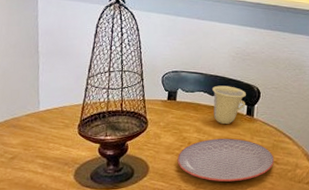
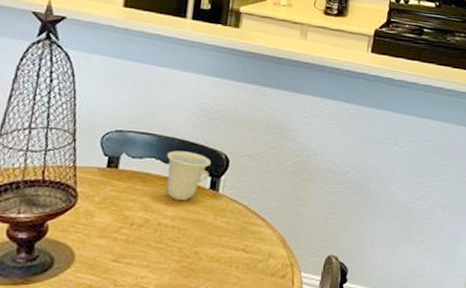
plate: present [177,138,274,182] -> none [114,218,242,275]

